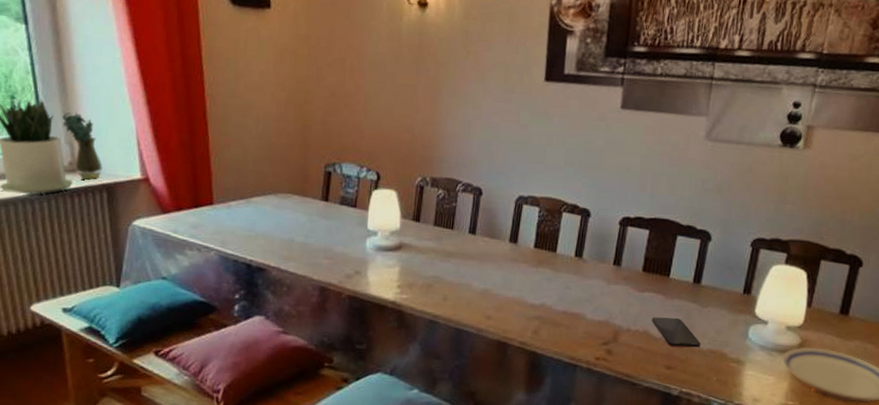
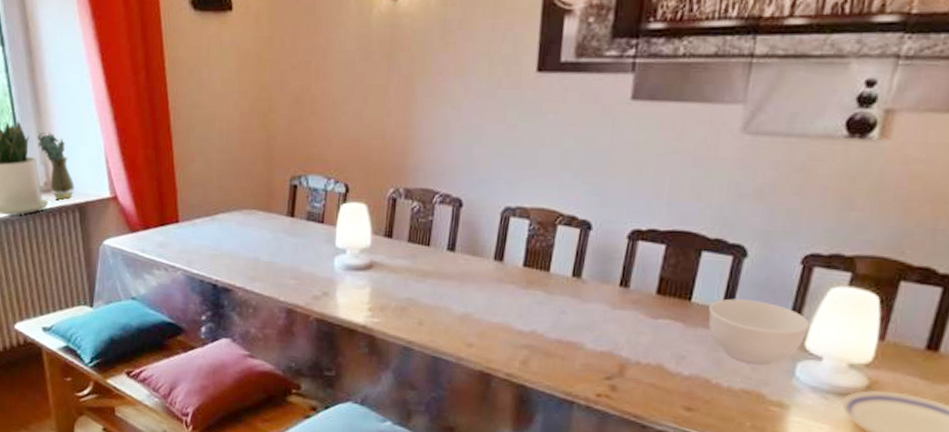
phone: present [652,317,701,348] -> none [667,348,731,387]
bowl: none [682,274,758,329] -> present [708,298,810,365]

